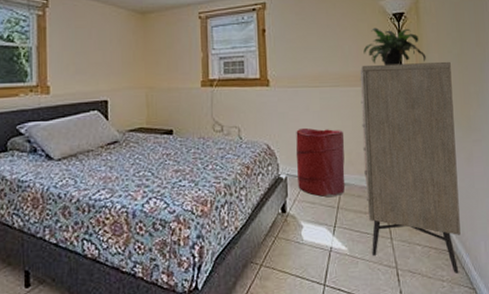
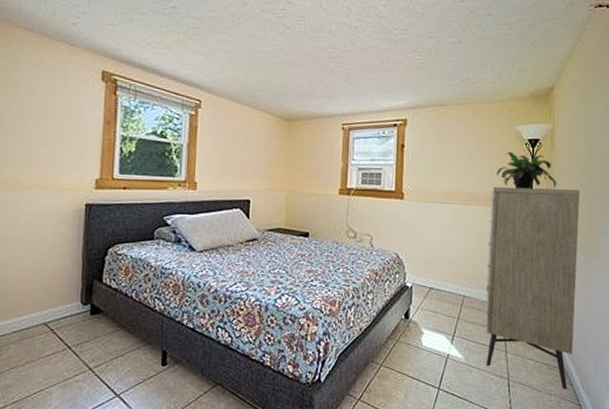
laundry hamper: present [295,127,345,197] -> none [422,241,471,307]

